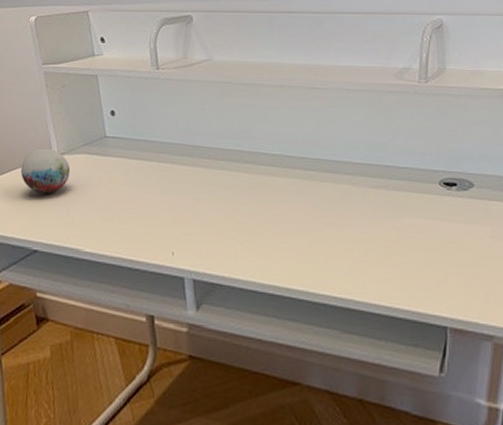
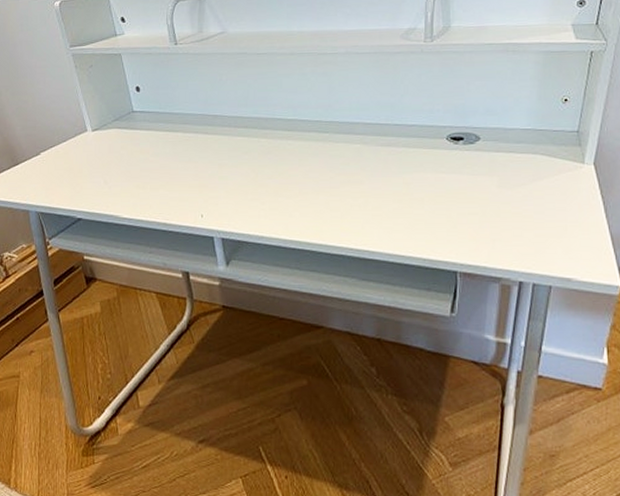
decorative orb: present [20,148,71,194] -> none [59,125,104,168]

